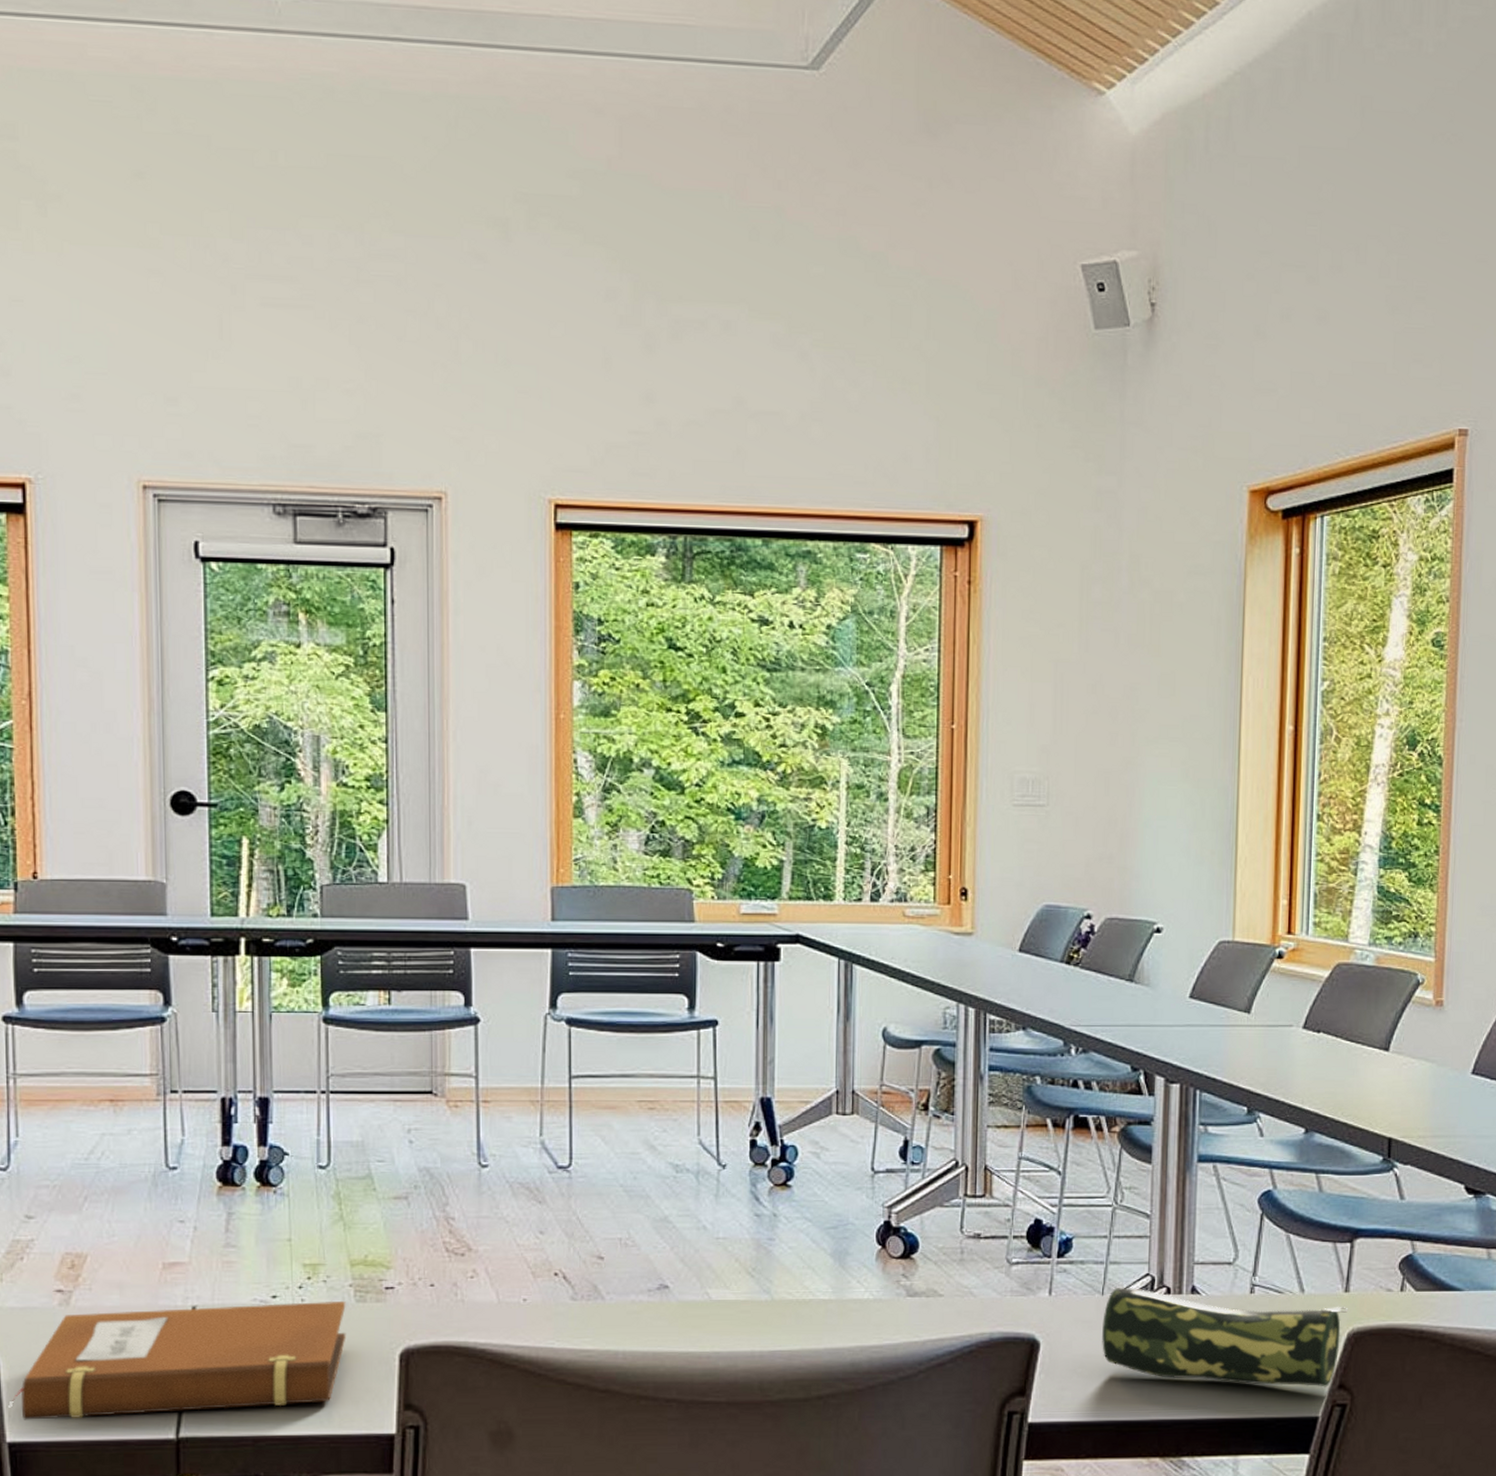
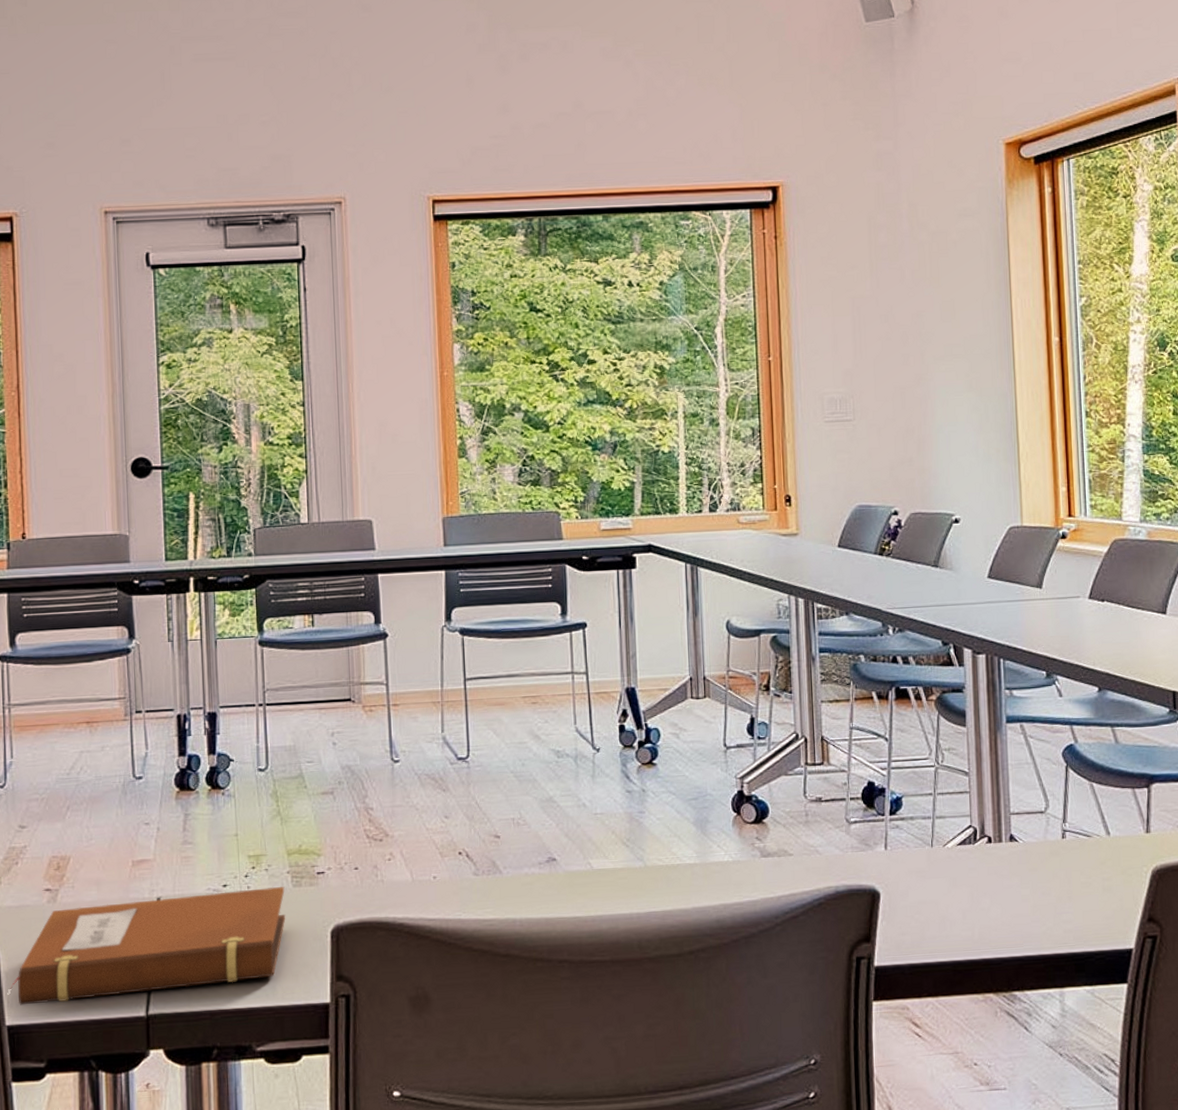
pencil case: present [1102,1288,1349,1387] -> none [934,839,1151,922]

